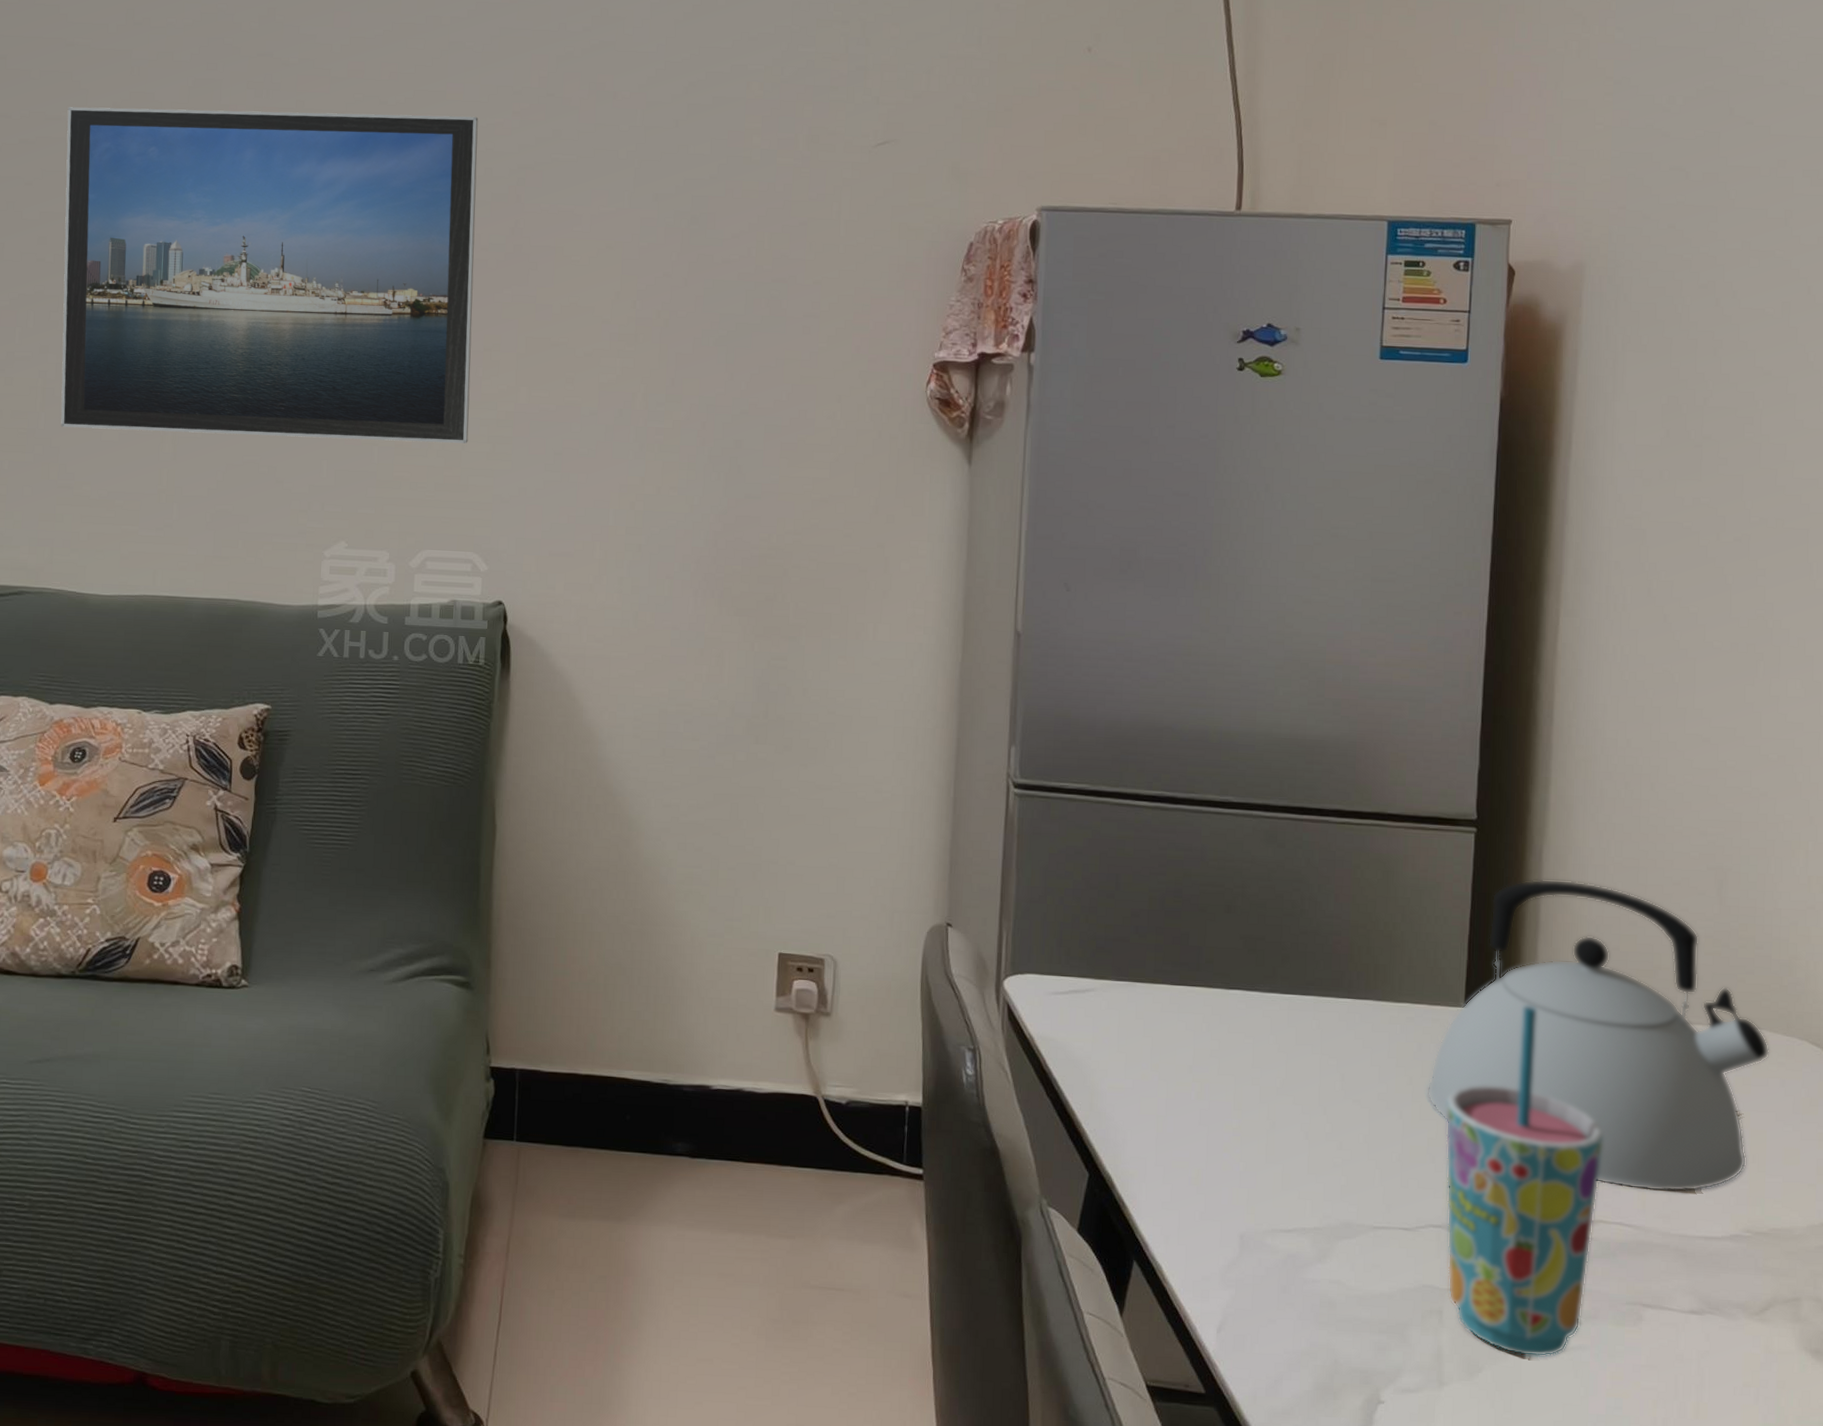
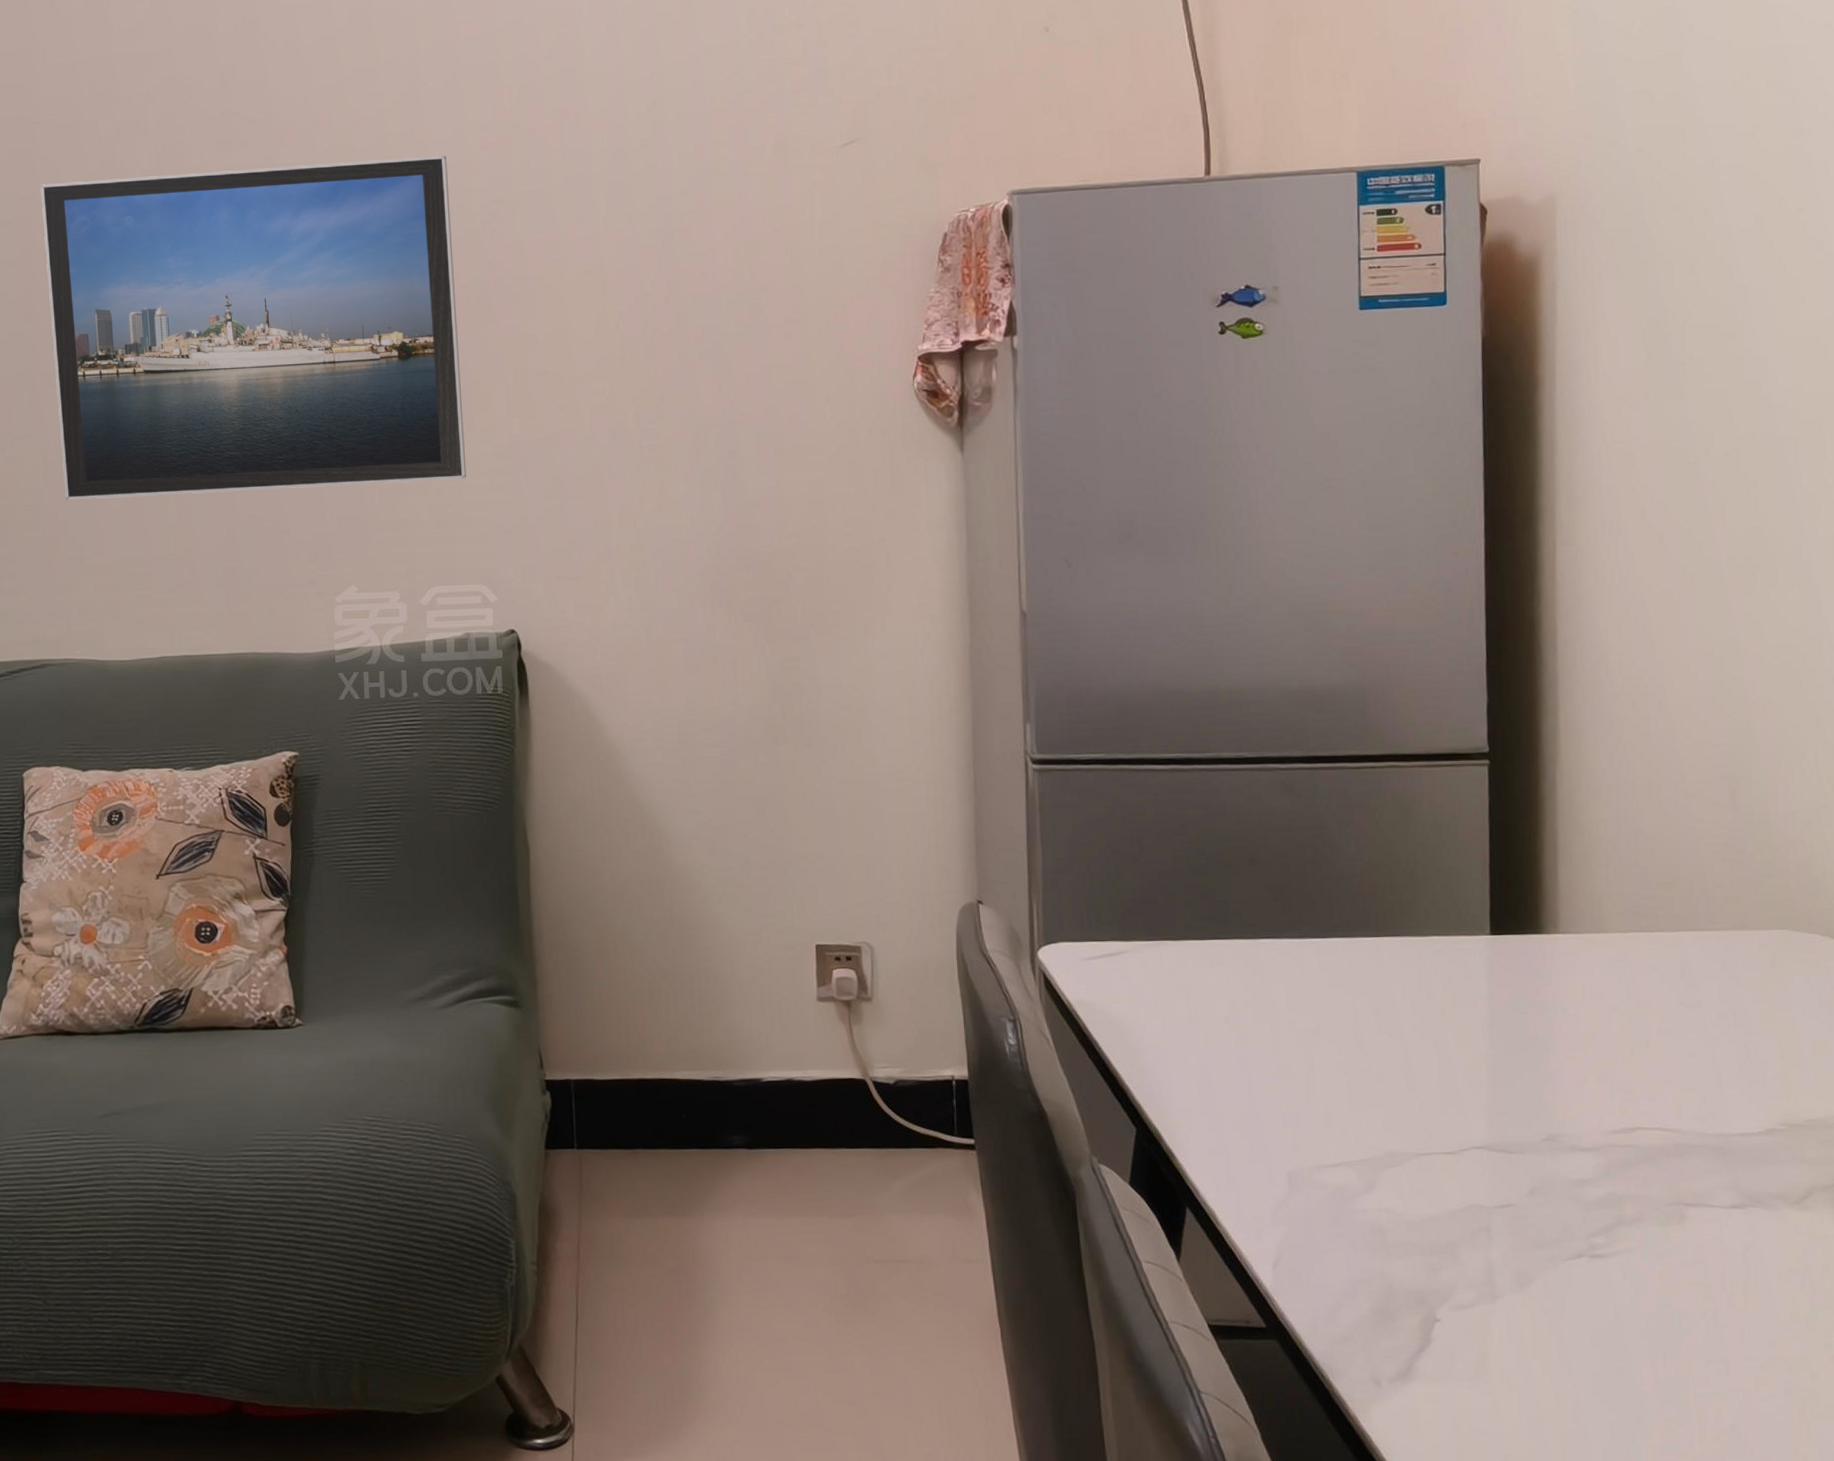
kettle: present [1427,879,1770,1192] -> none [1459,802,1793,1095]
cup: present [1445,1006,1602,1357] -> none [1480,928,1635,1264]

